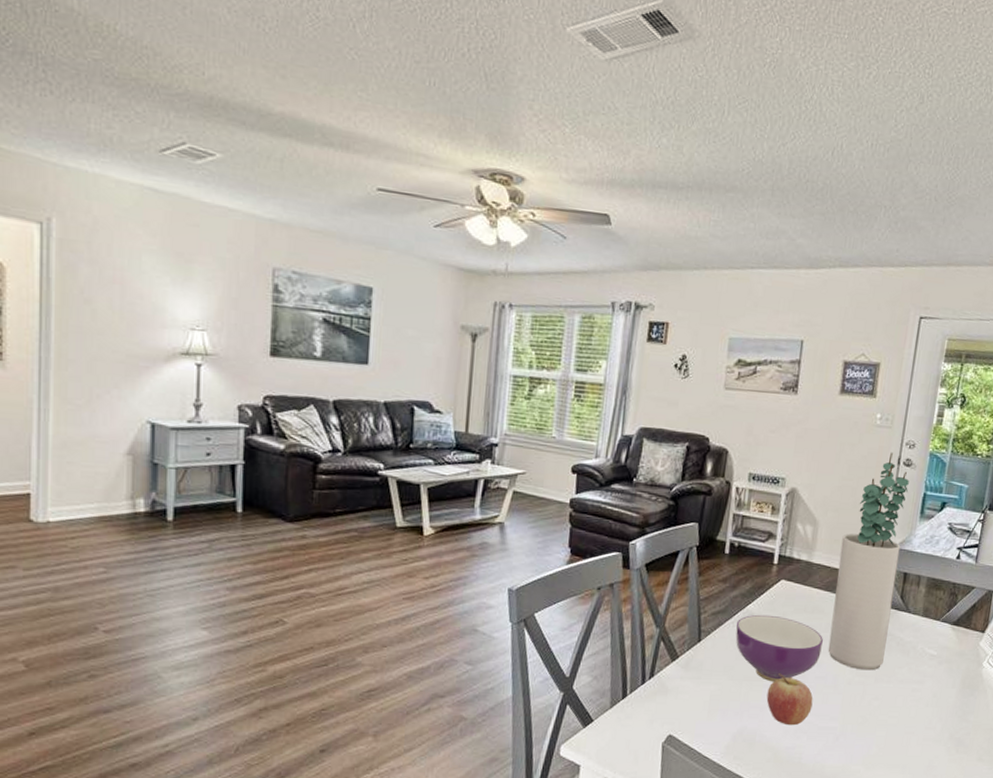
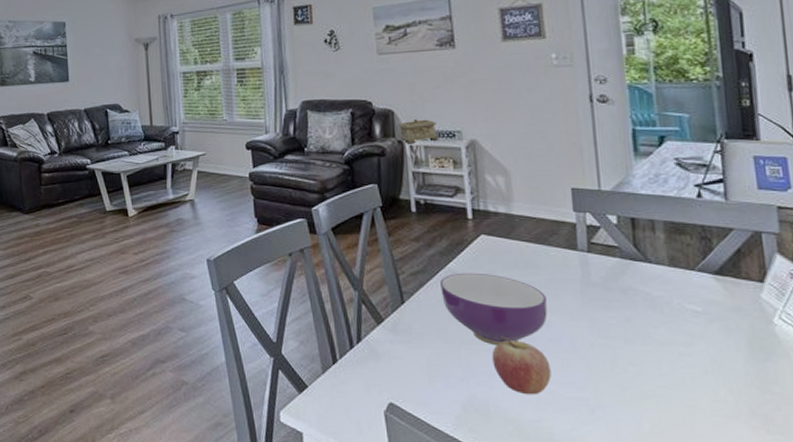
decorative box: none [729,461,765,486] -> present [398,119,439,144]
vase: present [828,452,909,671] -> none [542,90,631,331]

